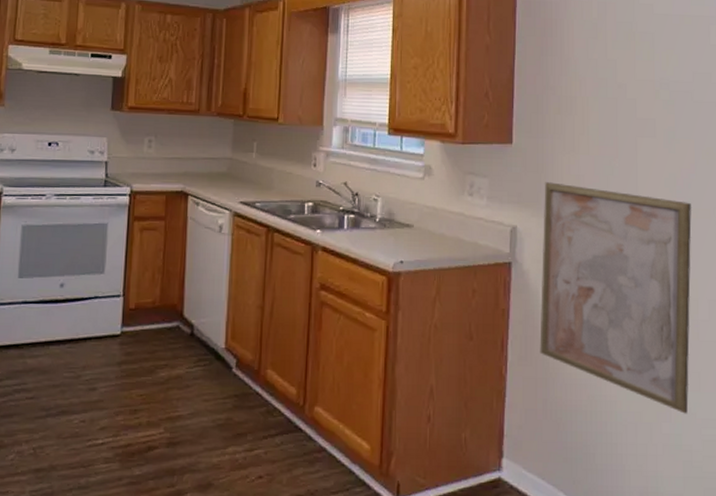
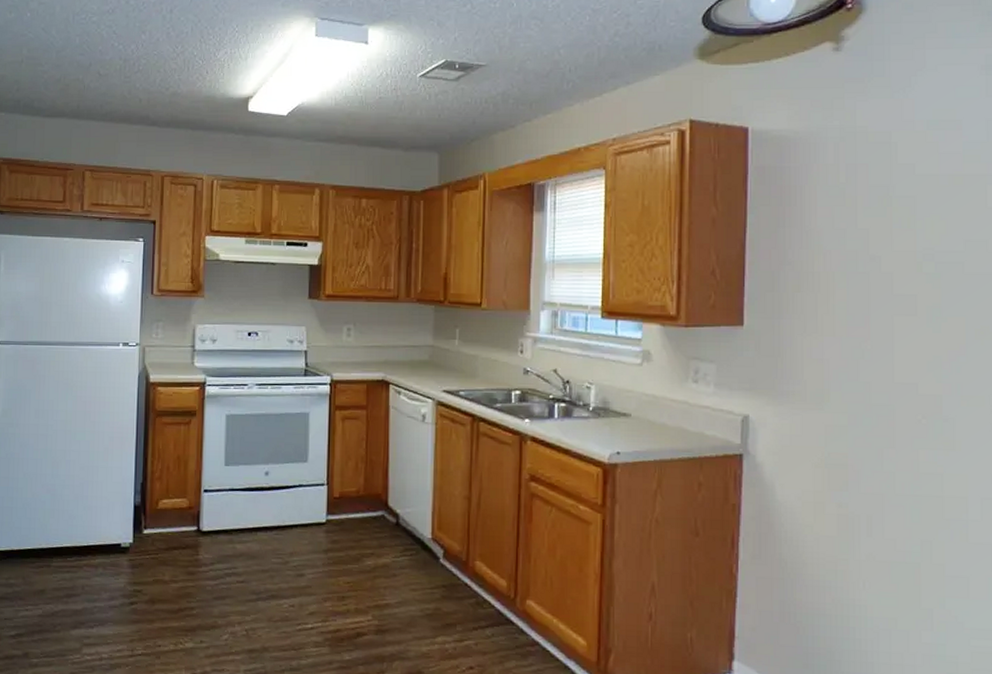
wall art: present [540,182,692,414] -> none [776,367,962,623]

